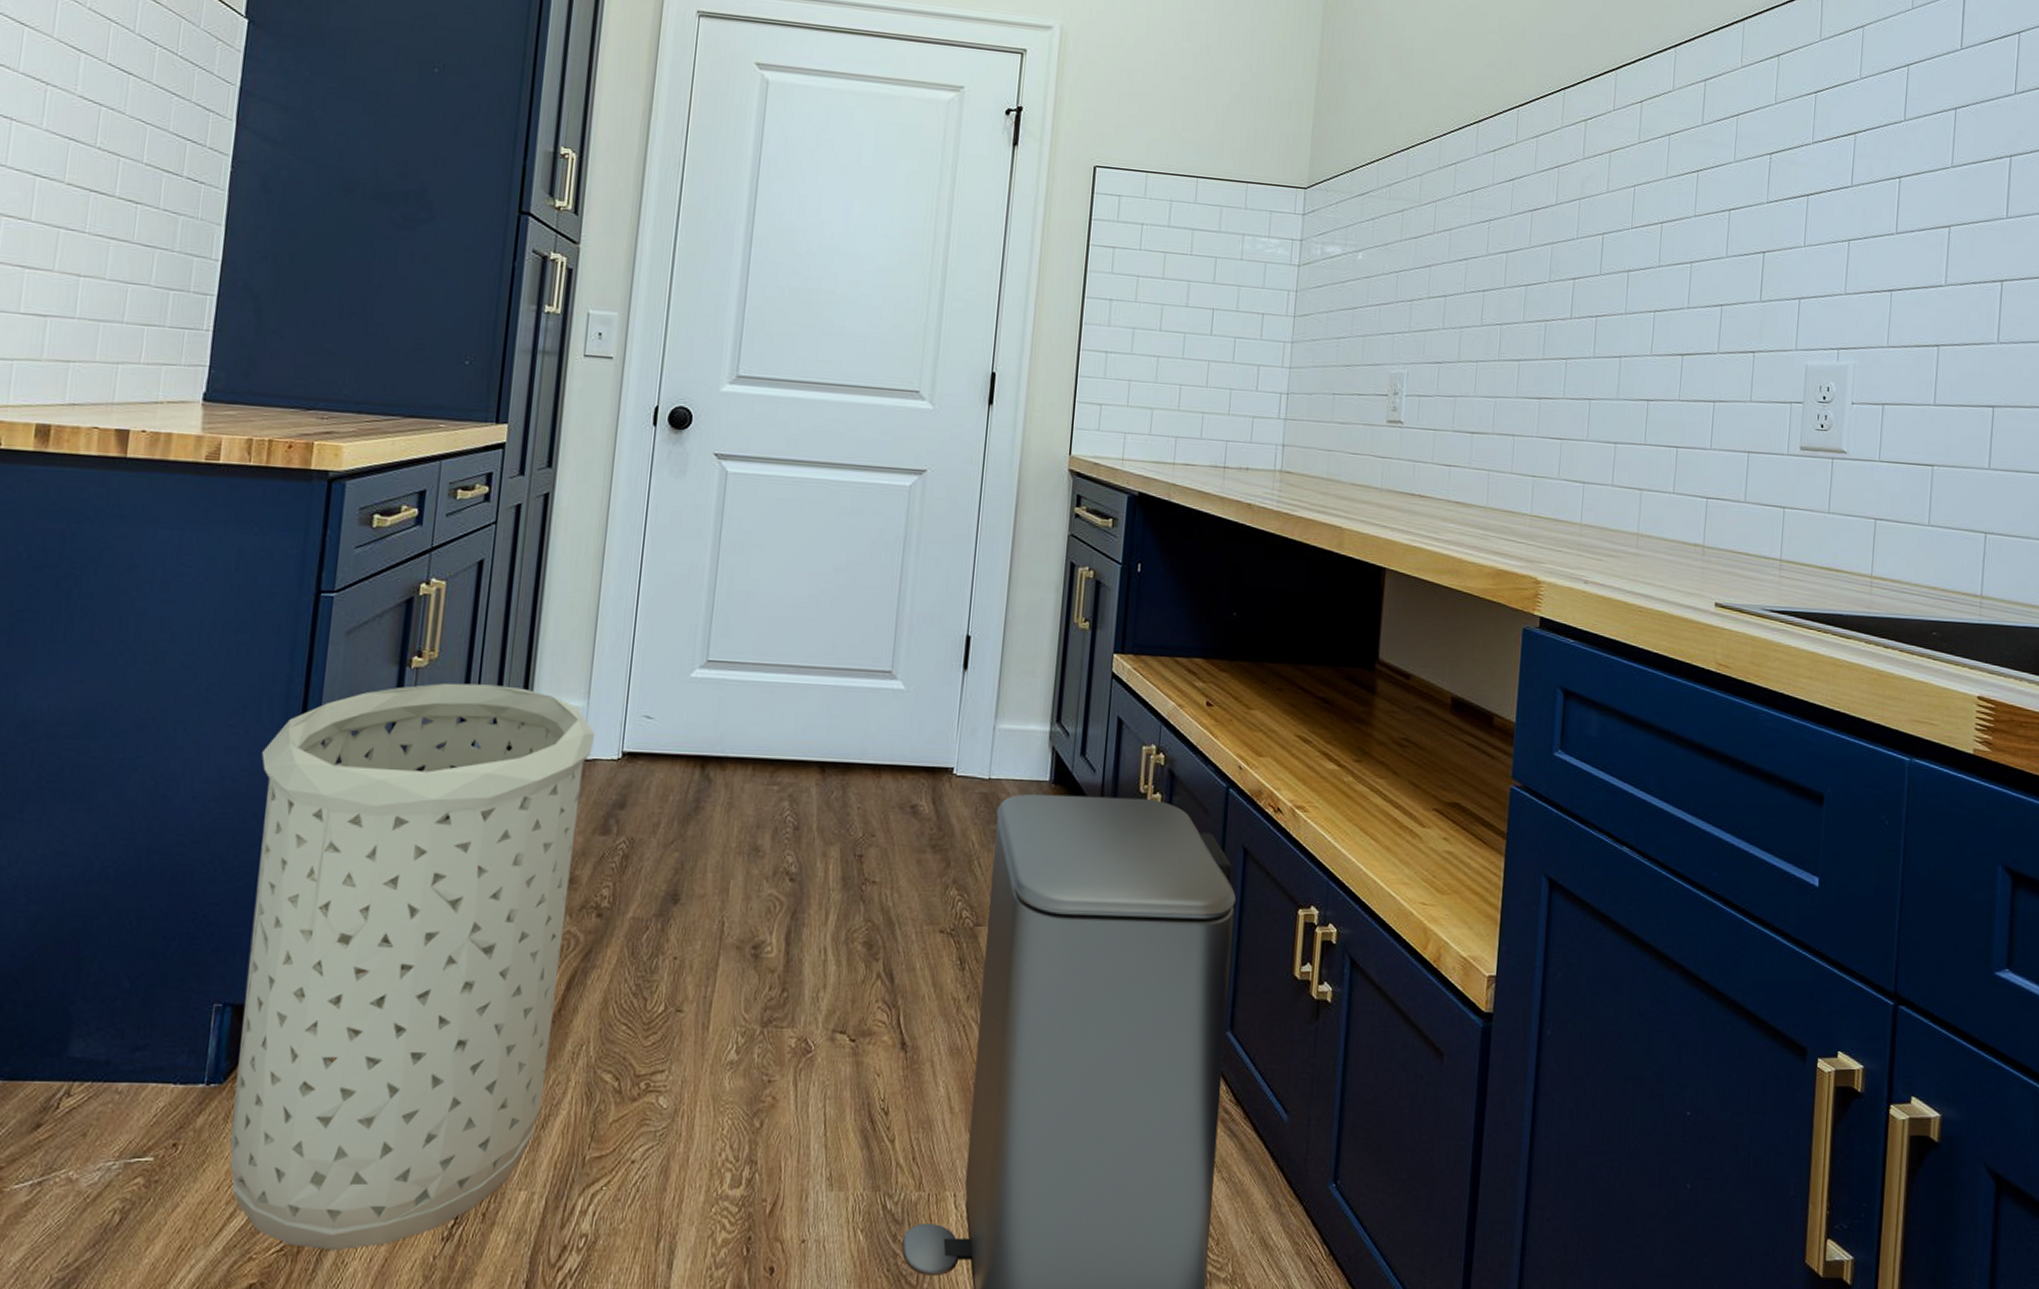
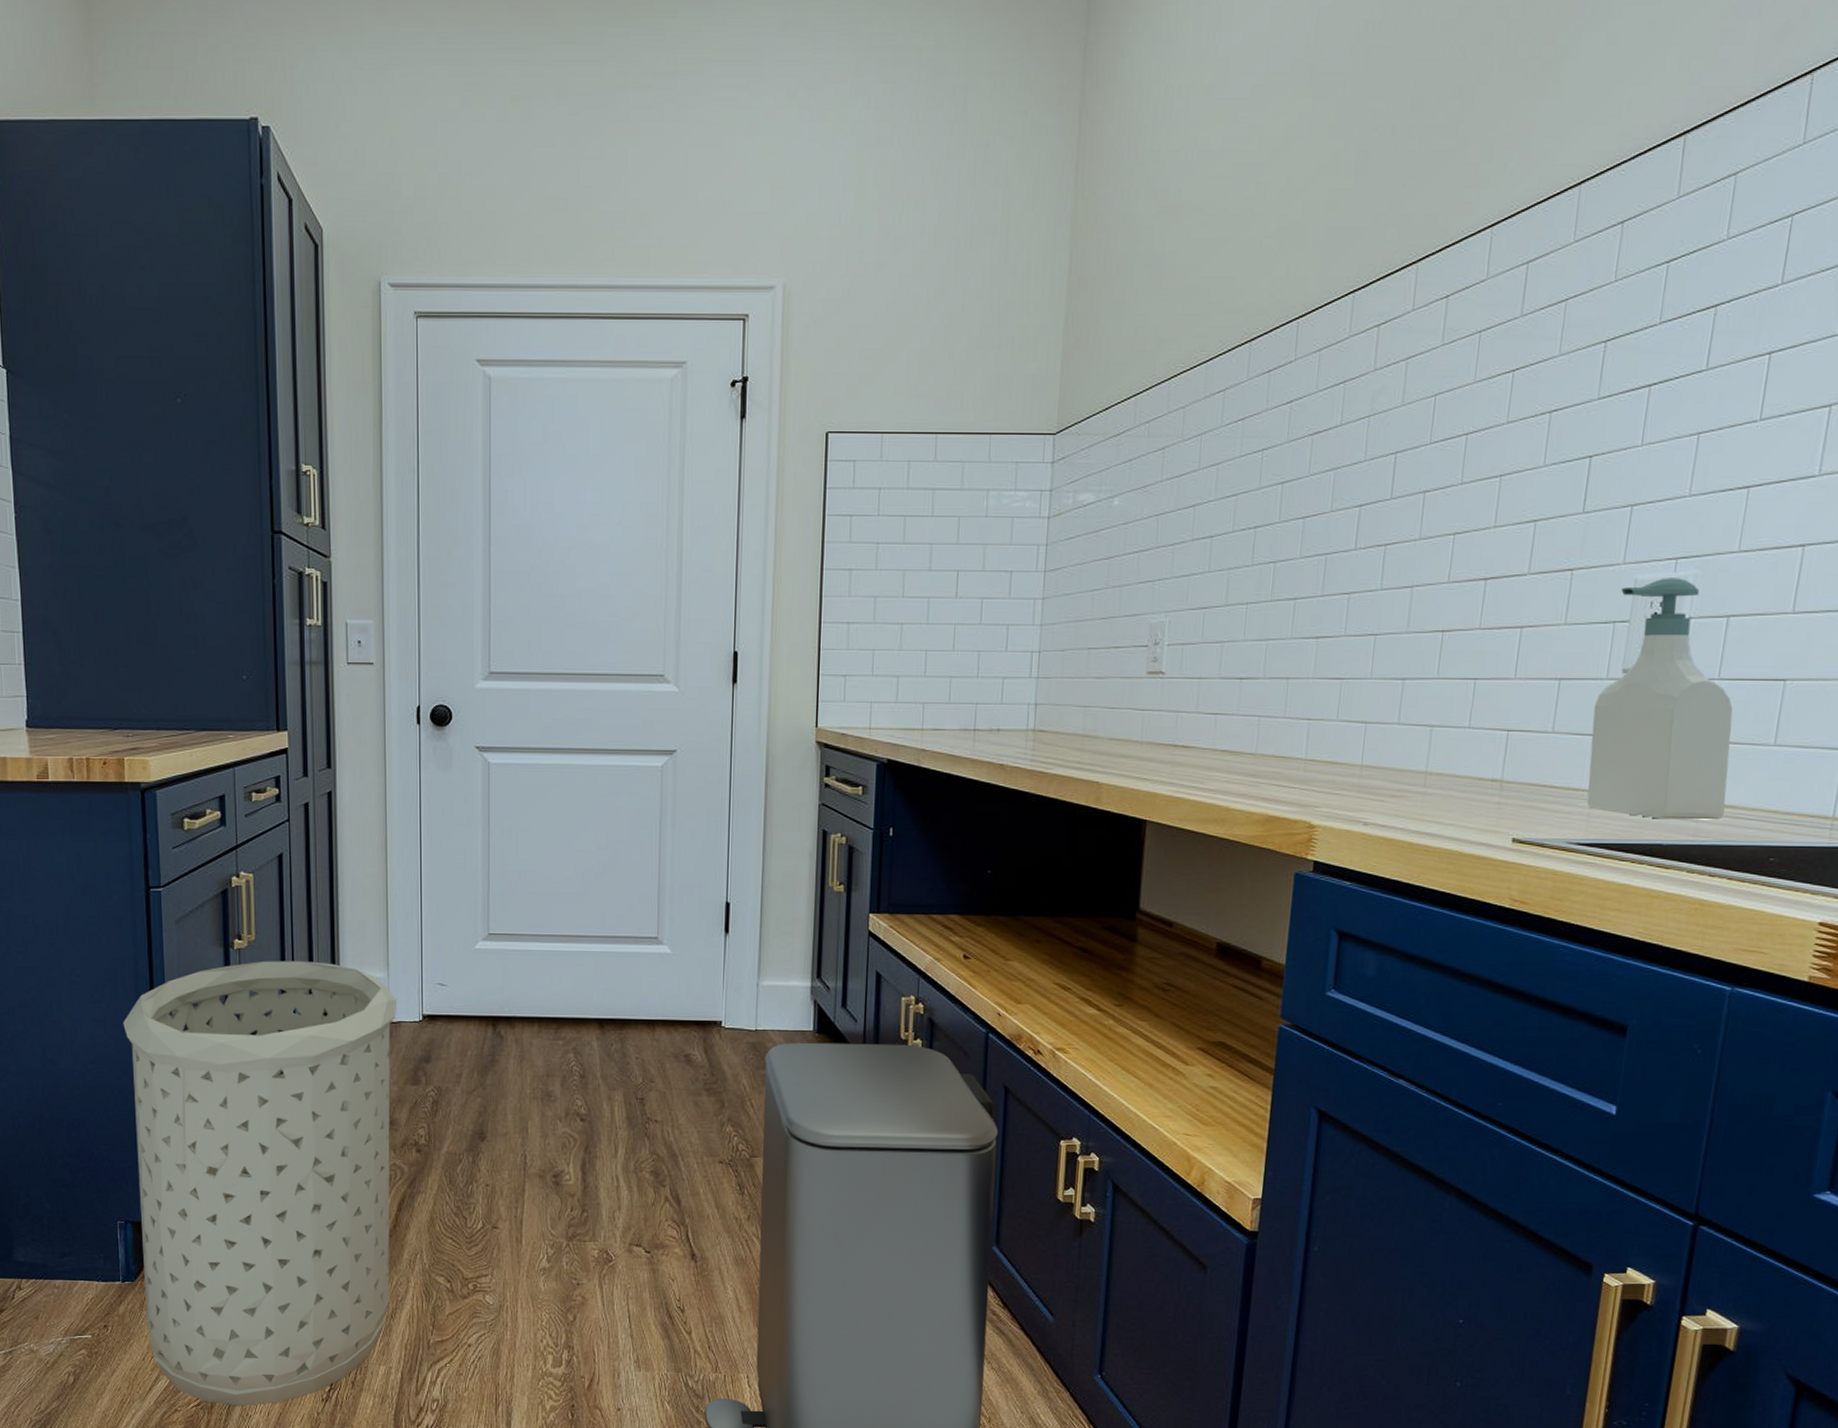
soap bottle: none [1777,365,1893,594] -> present [1587,578,1733,820]

